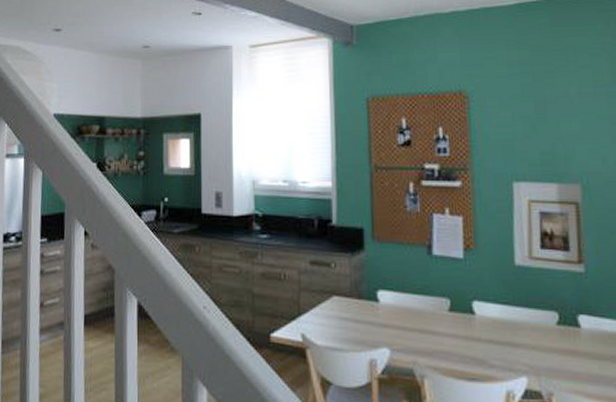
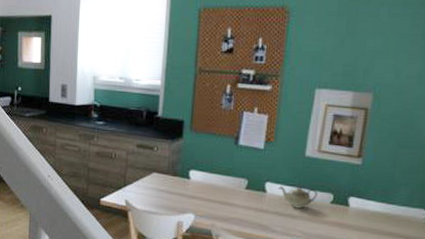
teapot: none [488,302,539,334] -> present [277,185,318,209]

